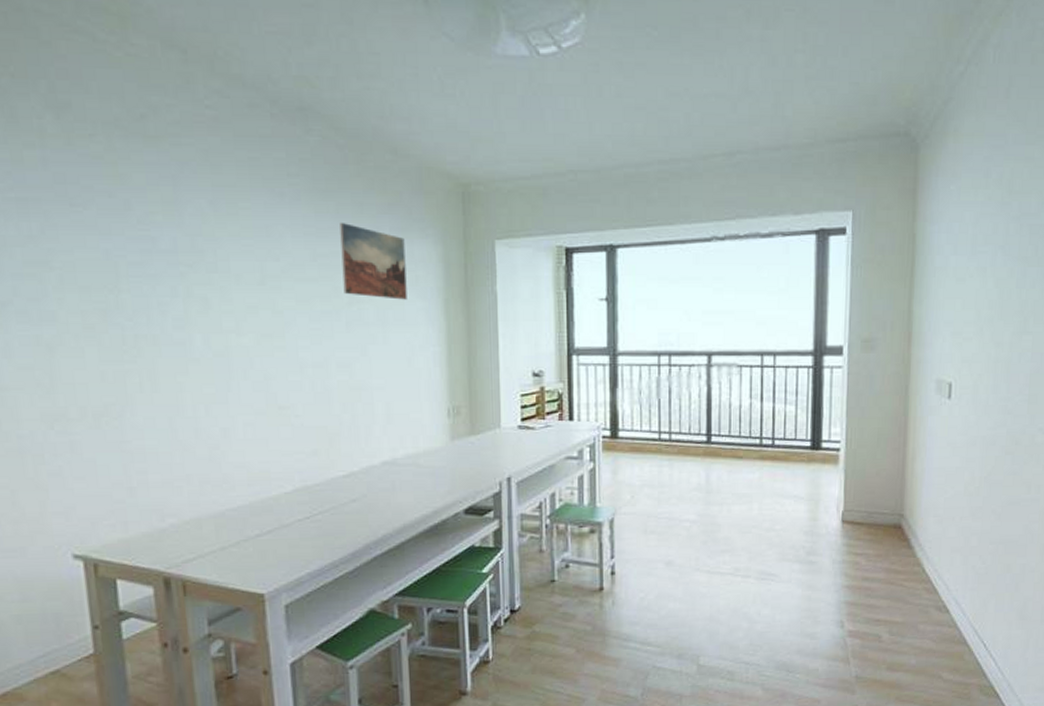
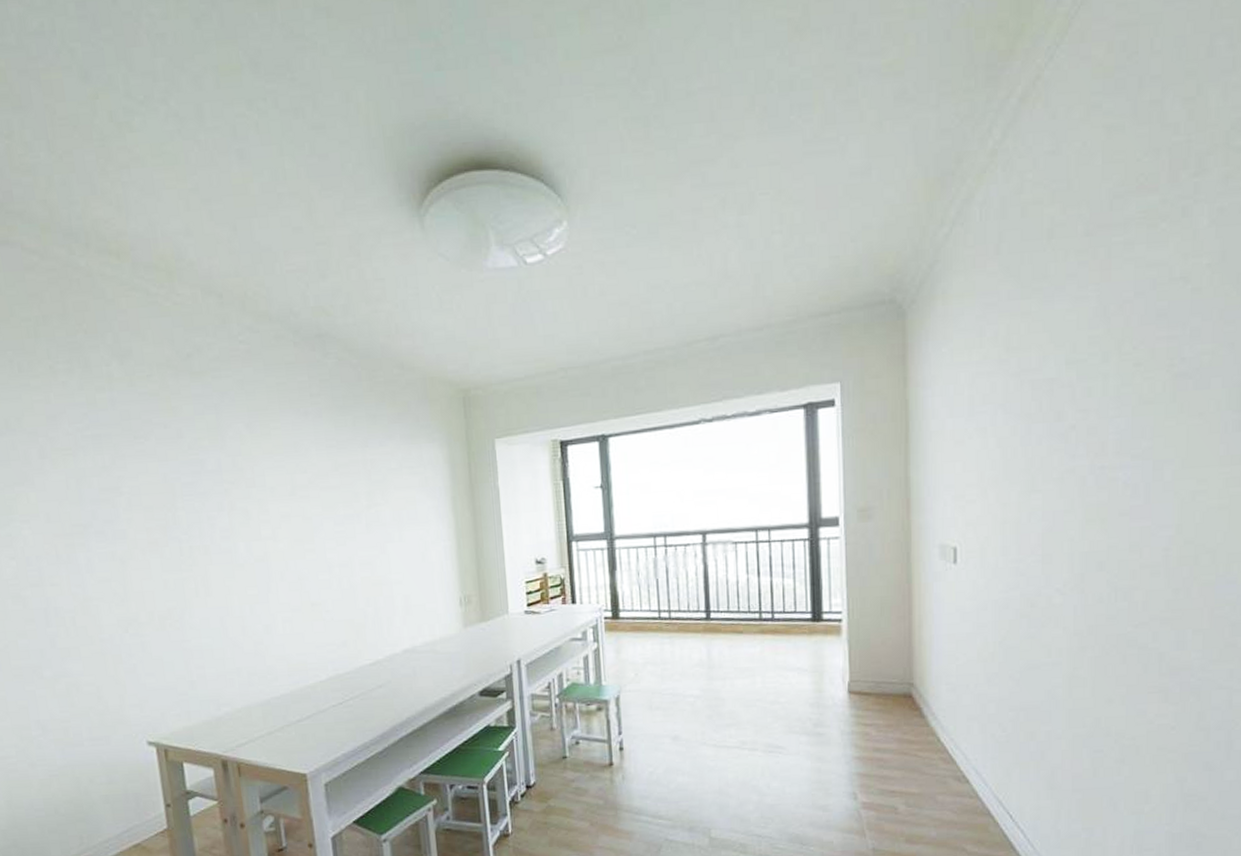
wall art: present [340,223,407,300] -> none [357,434,419,500]

